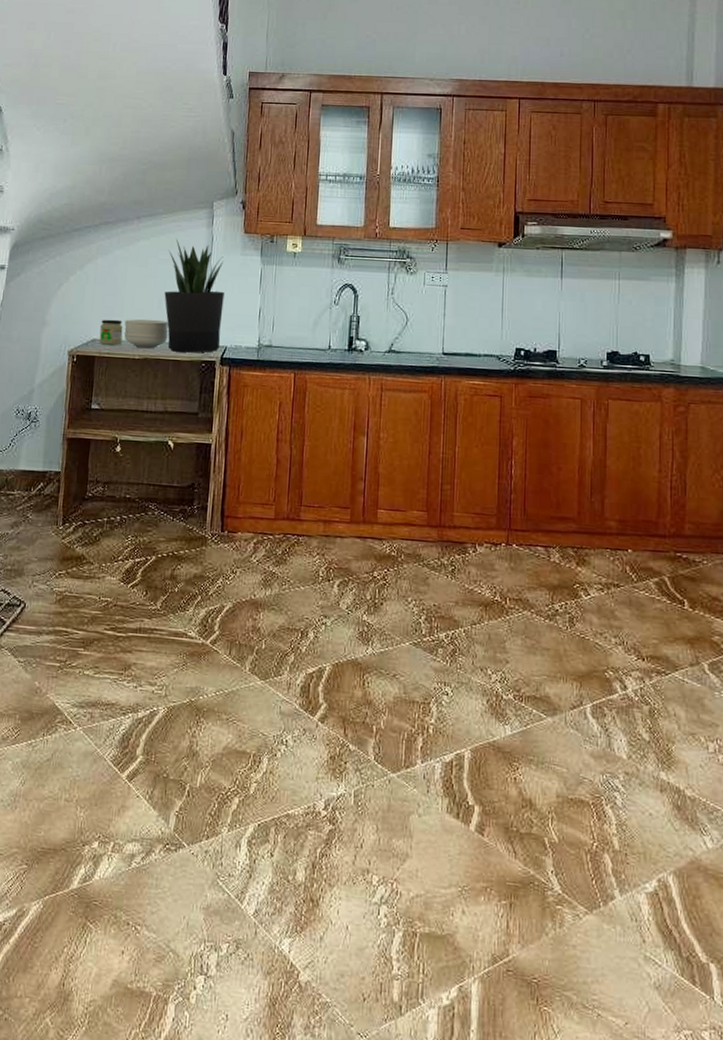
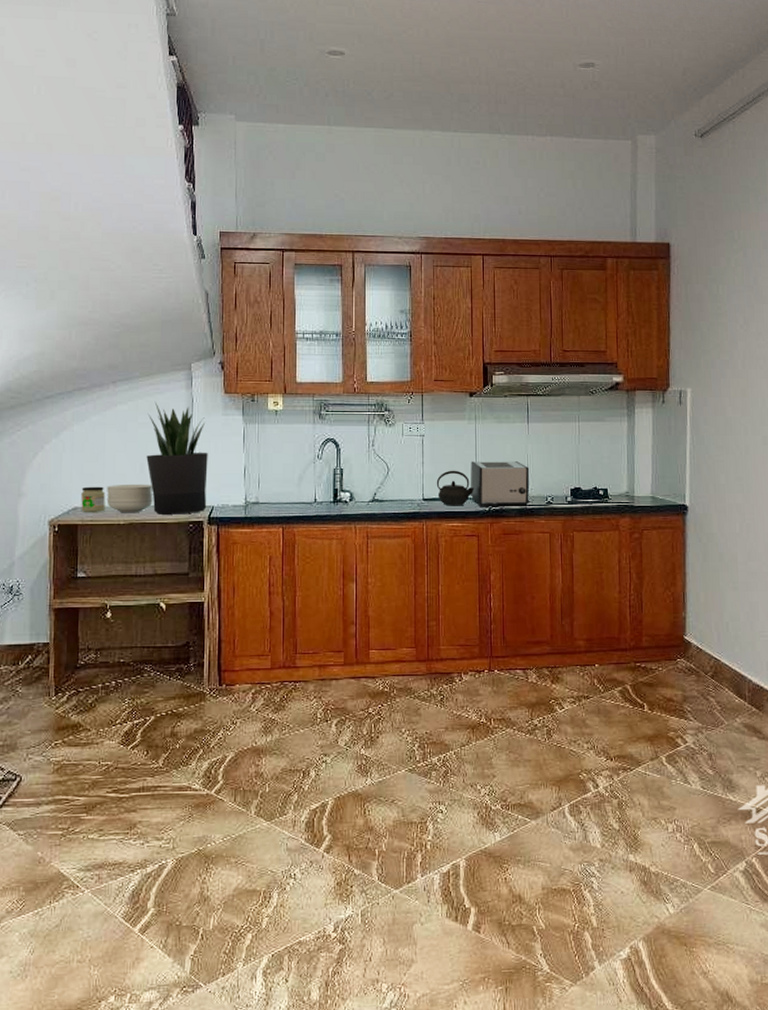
kettle: none [458,324,499,363] -> present [436,470,475,506]
toaster: none [495,316,561,369] -> present [471,461,530,507]

